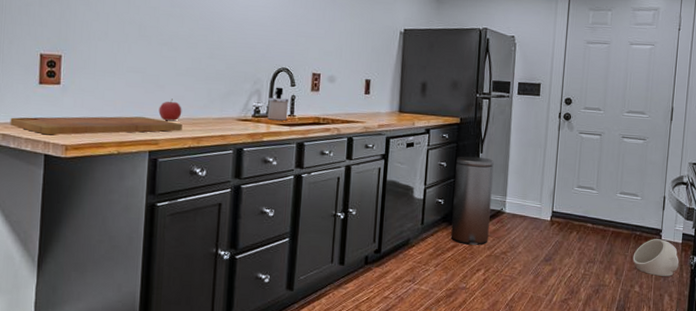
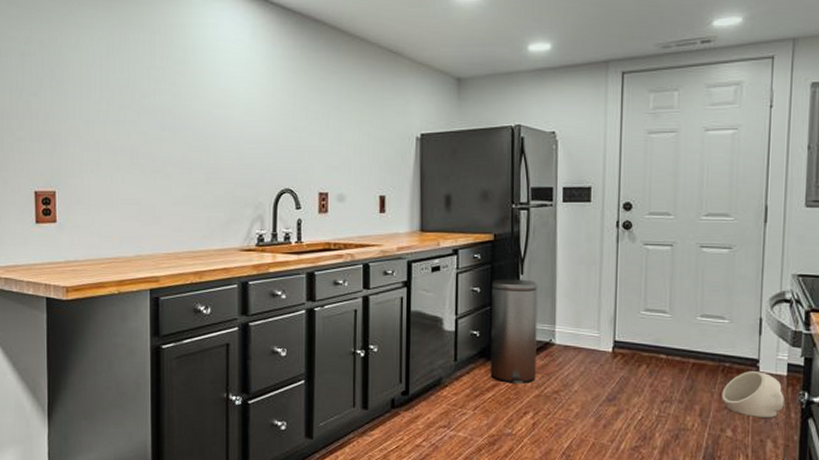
cutting board: present [10,116,182,135] -> none [10,252,183,277]
fruit: present [158,98,182,121] -> none [157,231,181,256]
soap dispenser: present [267,87,289,121] -> none [272,211,295,248]

